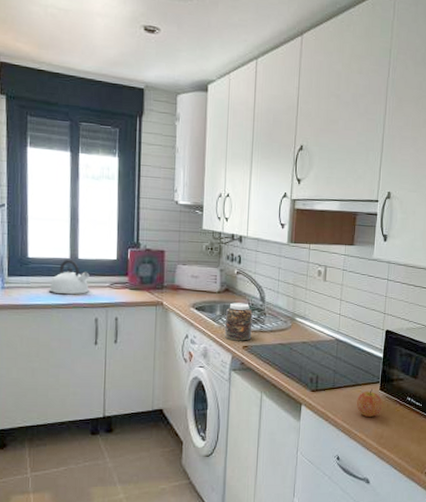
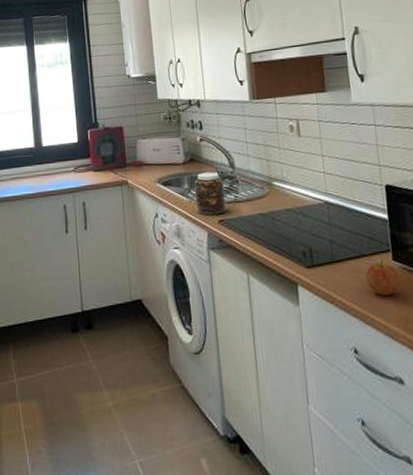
kettle: present [49,259,90,295] -> none [19,148,55,184]

